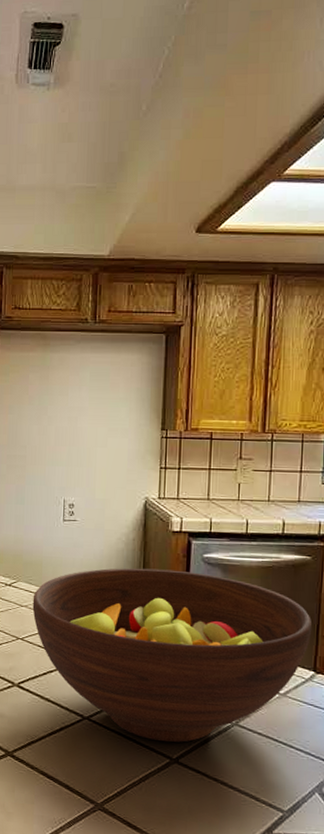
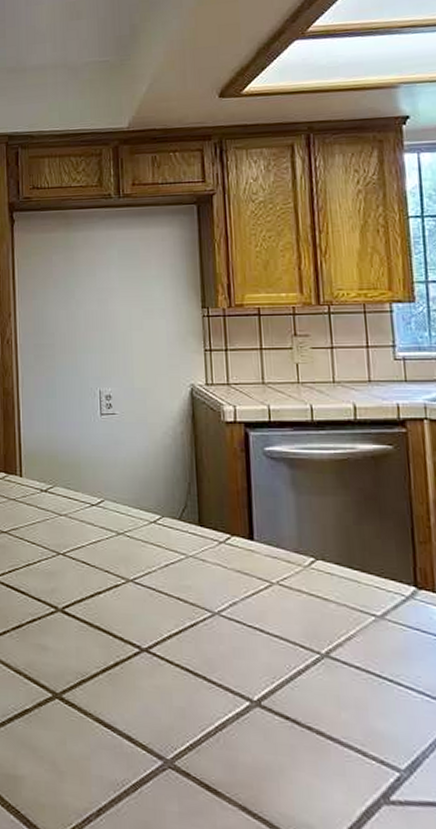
fruit bowl: present [32,568,311,743] -> none [72,466,405,680]

